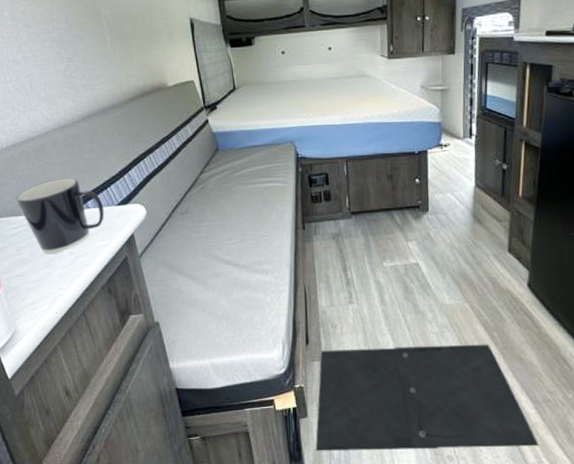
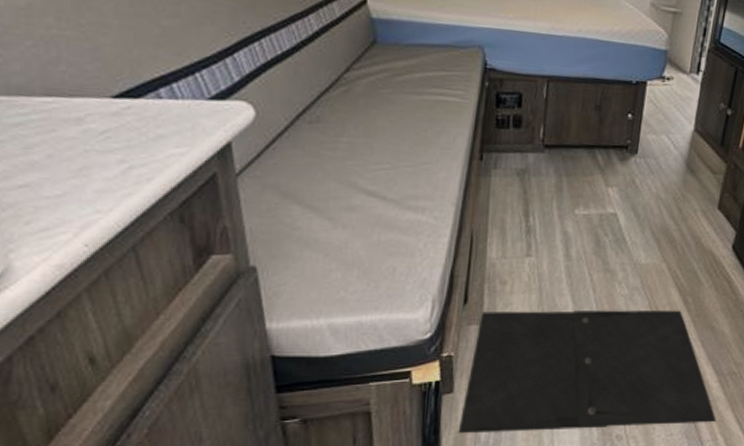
mug: present [15,177,105,254] -> none [28,48,187,159]

